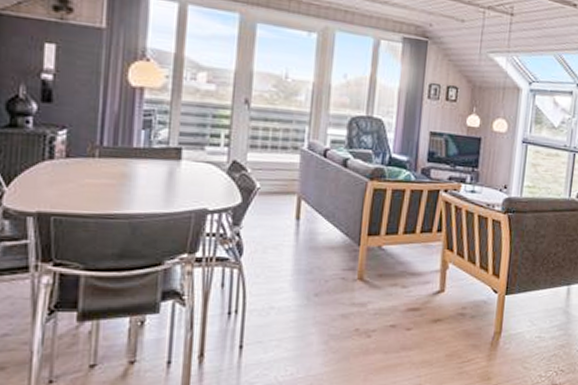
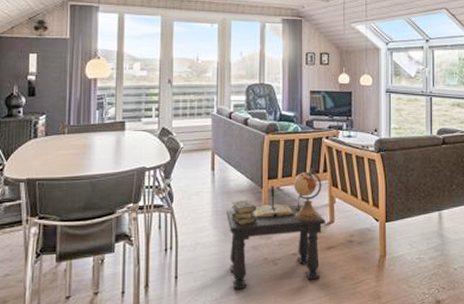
side table: none [311,227,435,365] -> present [226,169,326,290]

